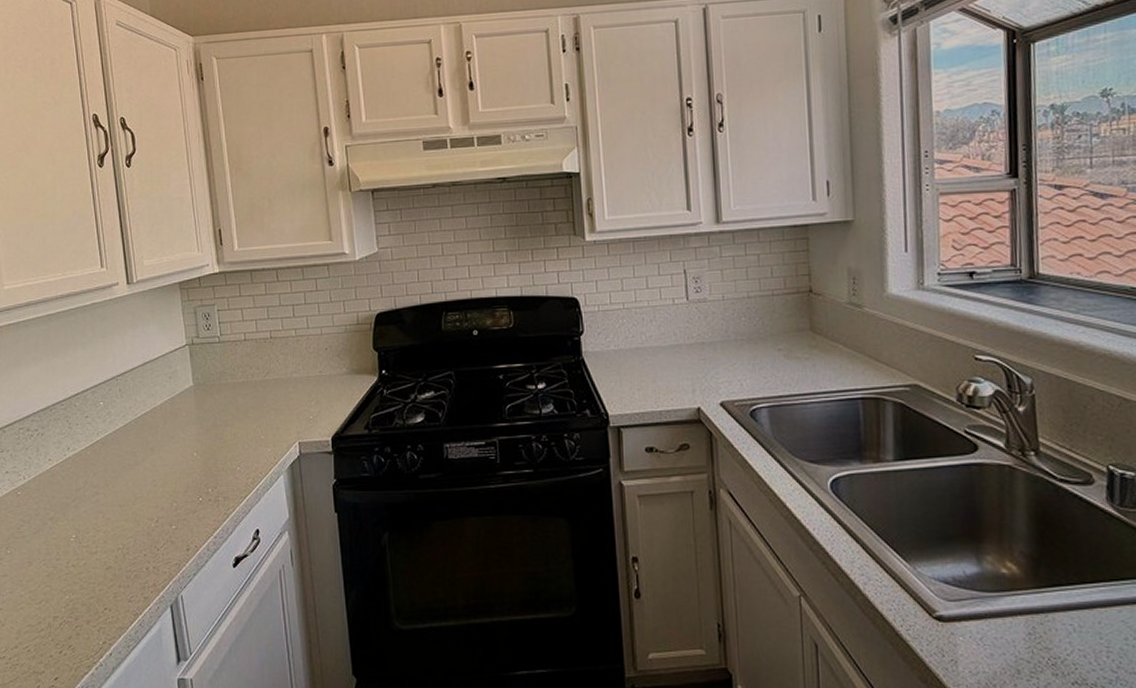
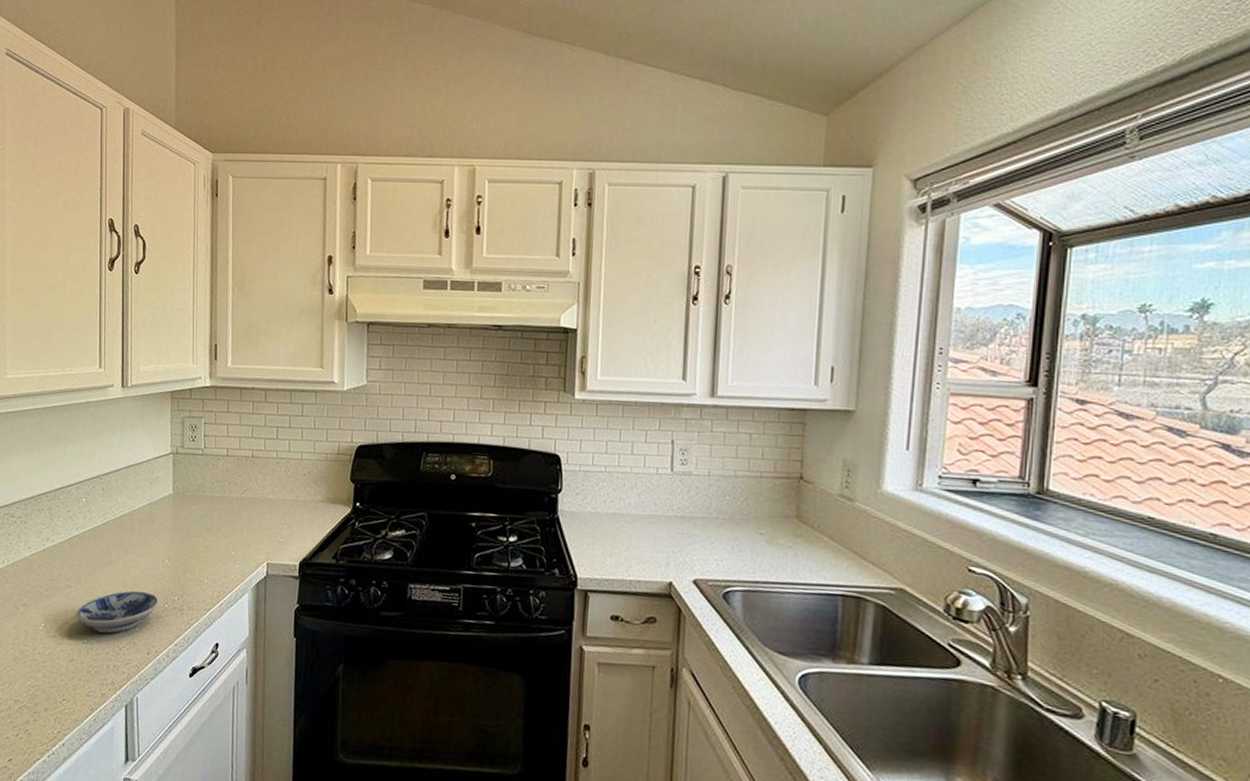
bowl: none [107,488,192,536] -> present [76,590,159,634]

